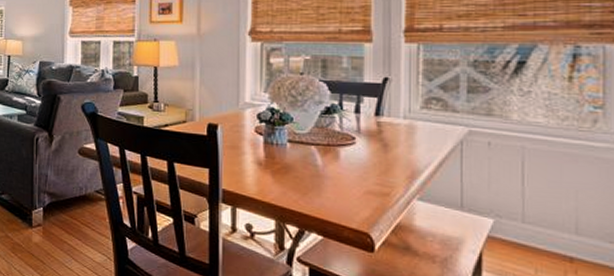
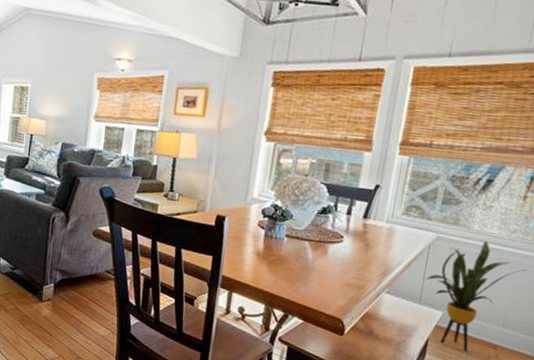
house plant: none [463,131,592,267] -> present [424,240,527,351]

